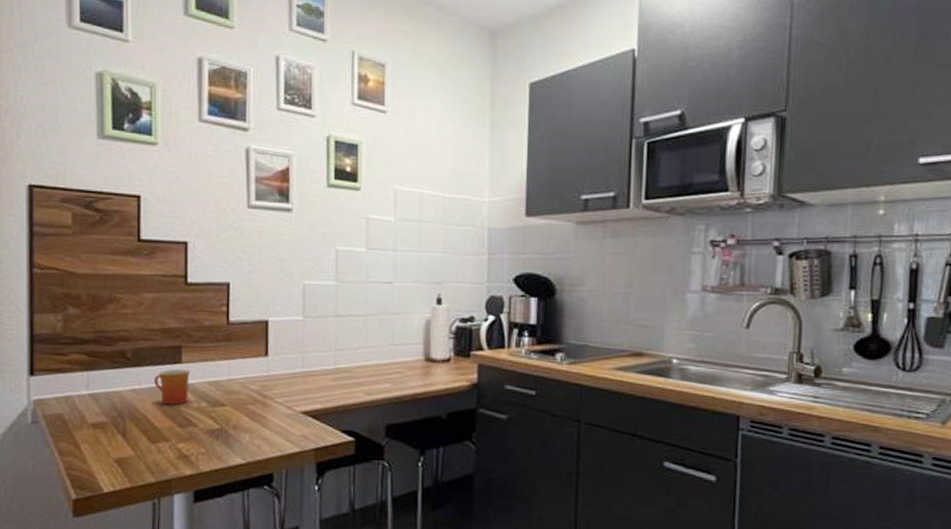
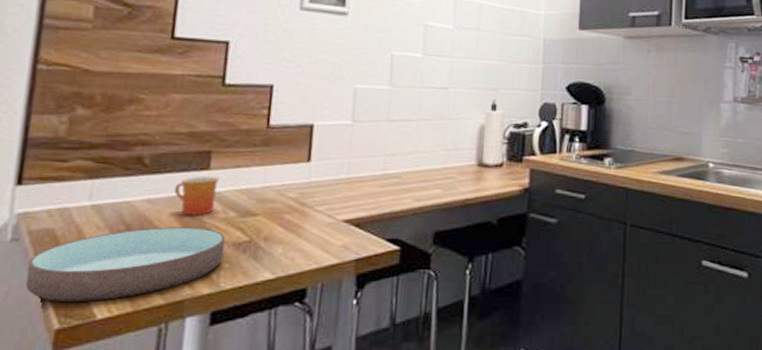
bowl: none [46,414,200,477] -> present [26,227,226,301]

